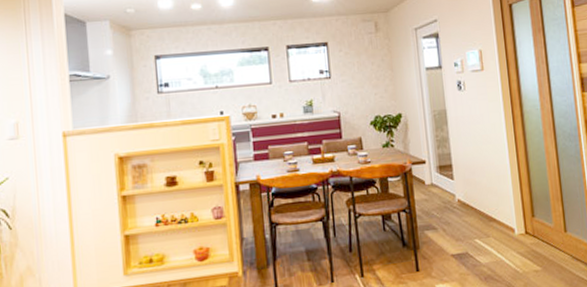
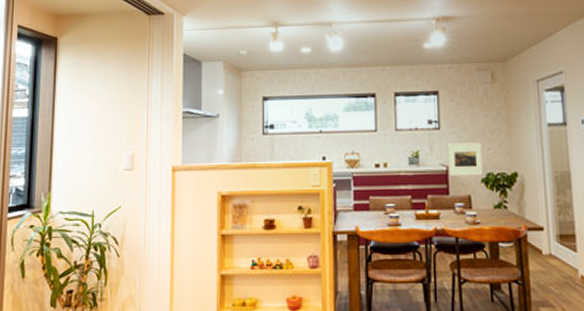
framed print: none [338,88,371,122] -> present [448,142,483,177]

